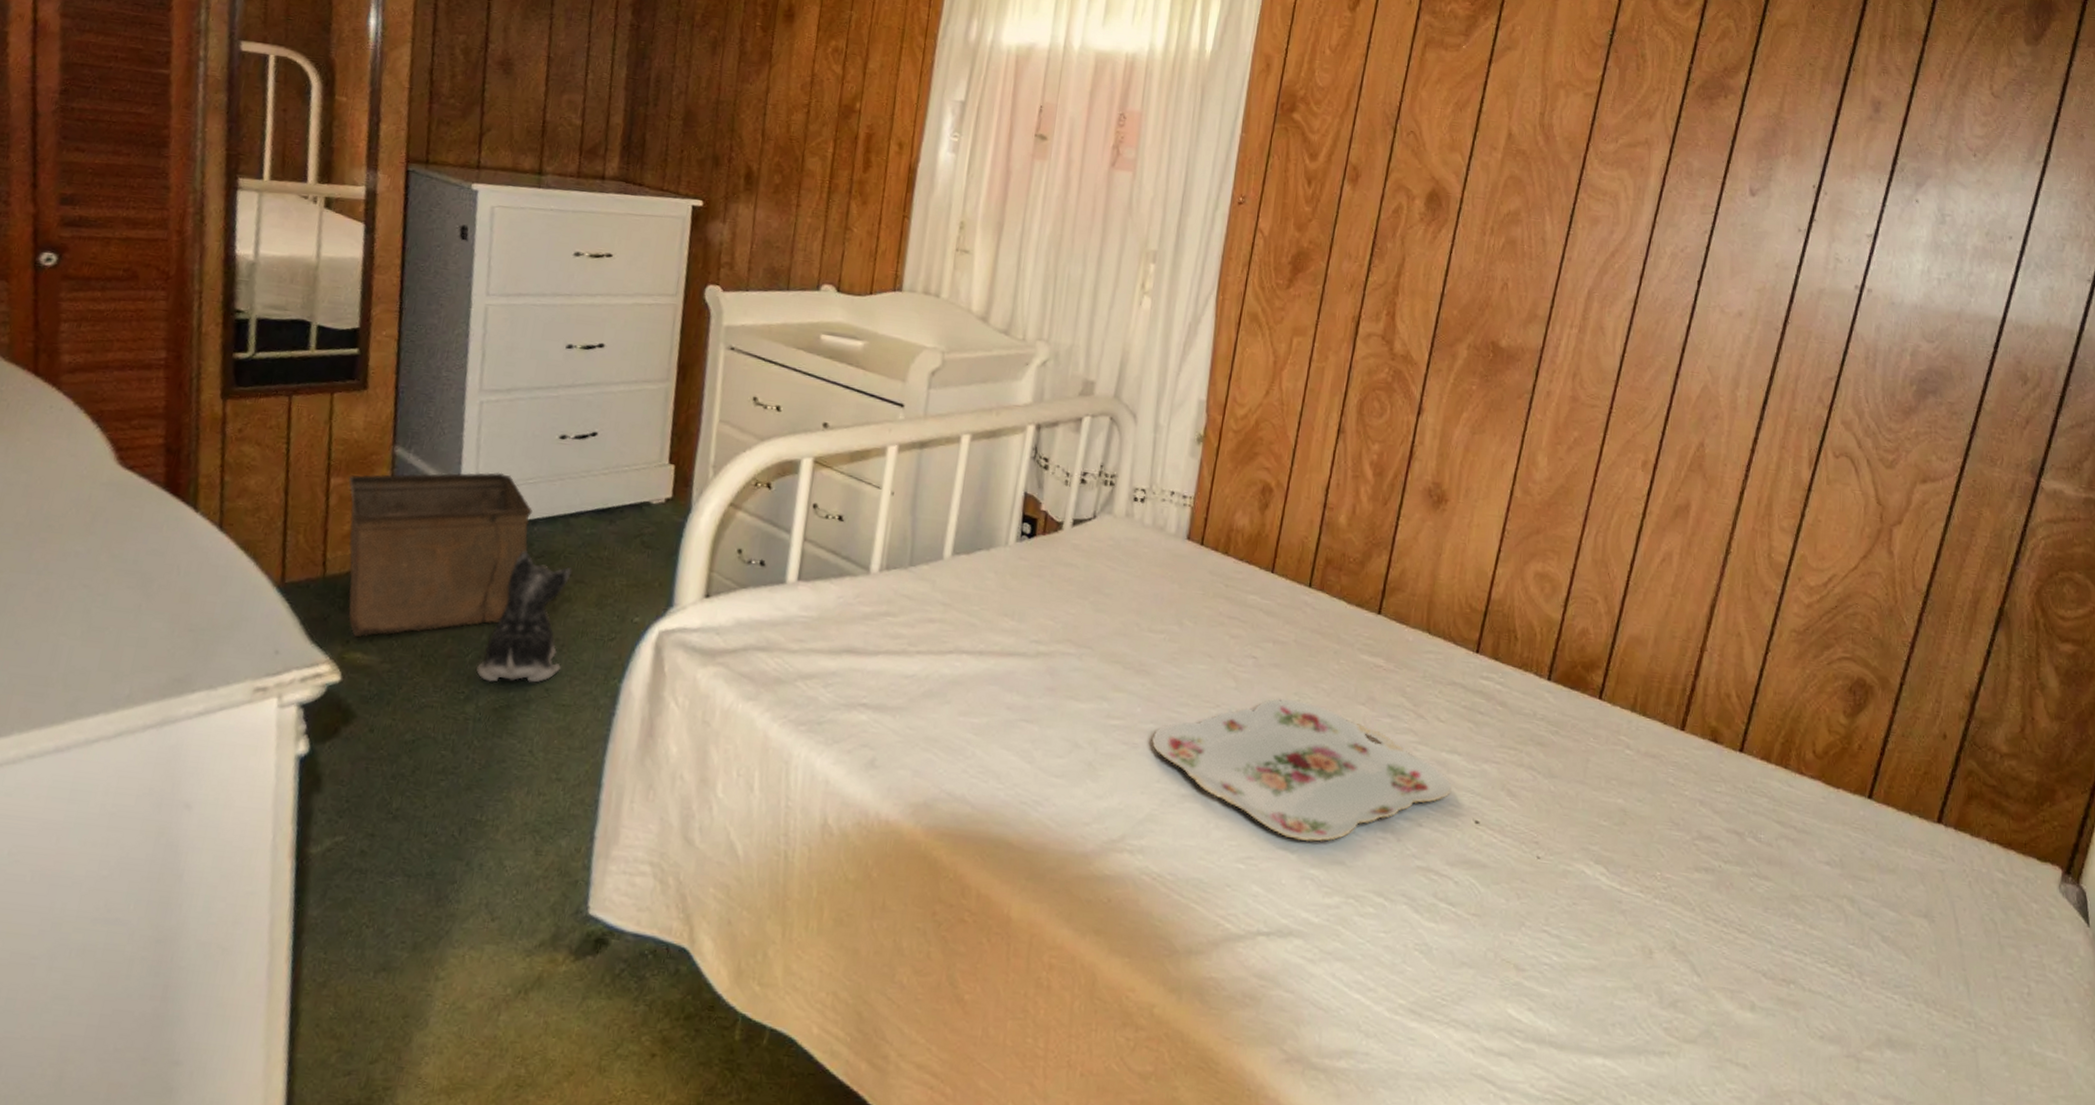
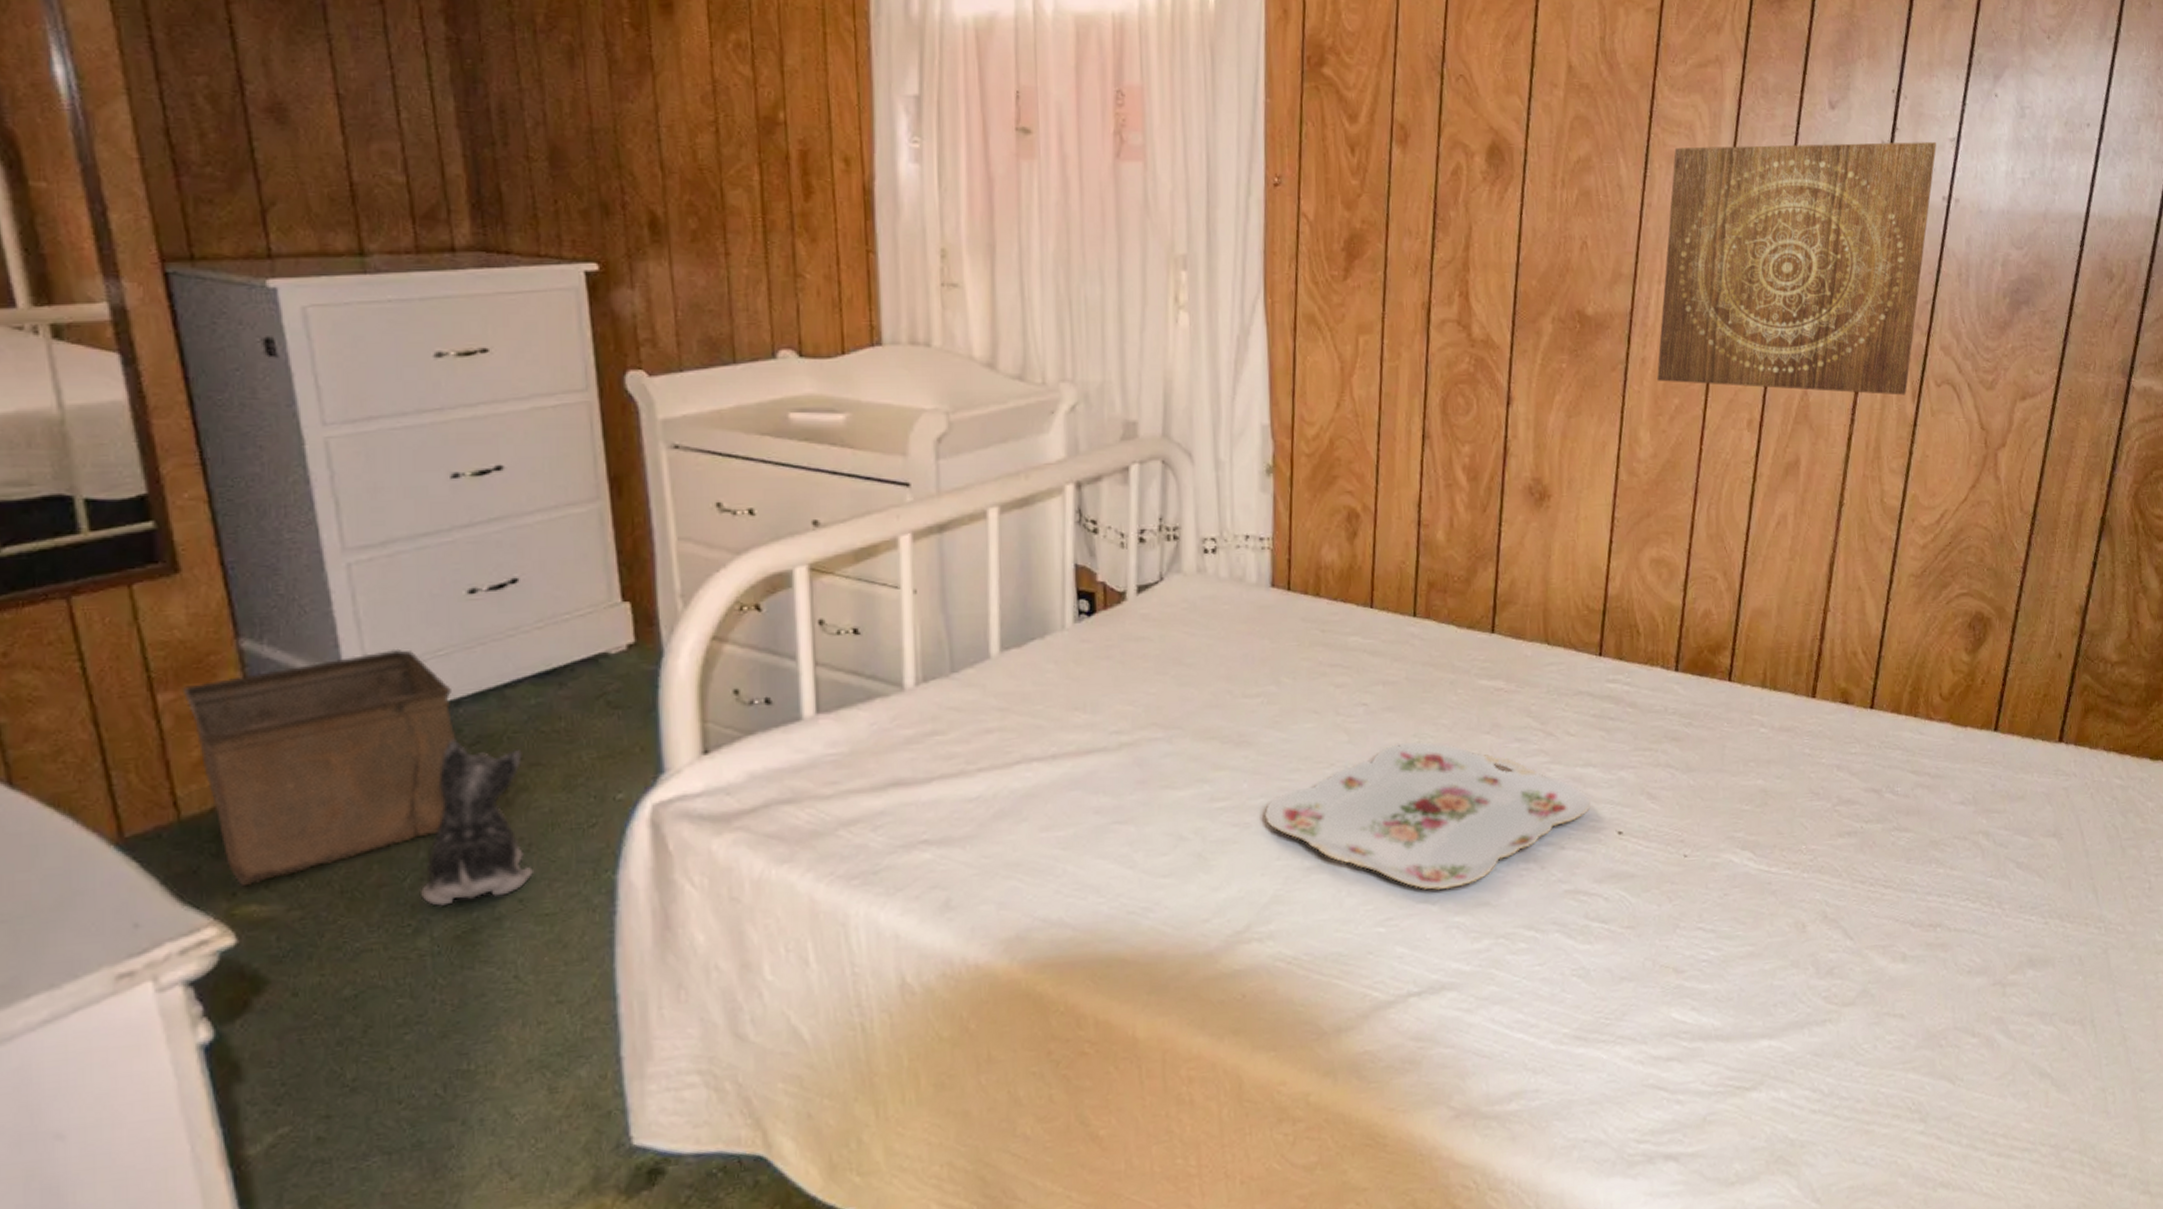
wall art: none [1560,212,1853,461] -> present [1657,142,1936,395]

